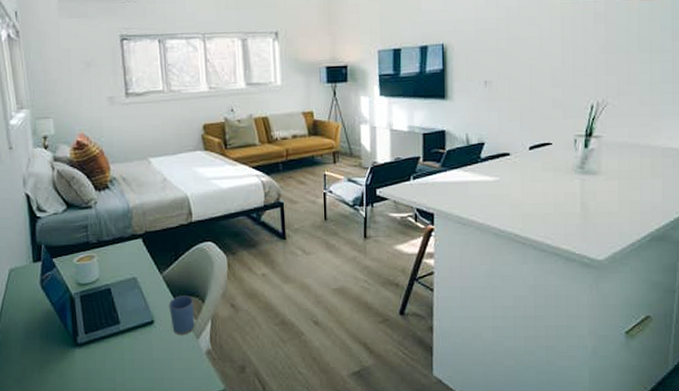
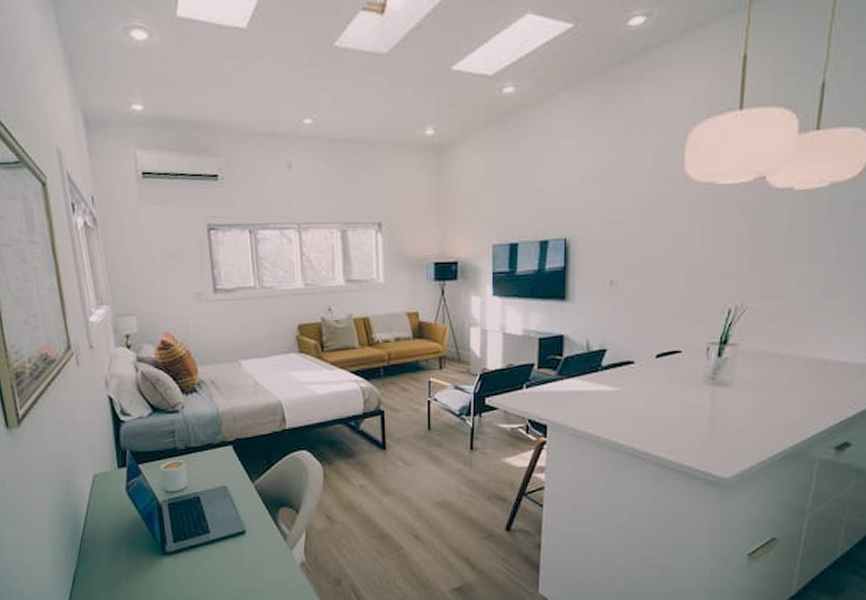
mug: present [168,295,195,334] -> none [261,506,289,545]

